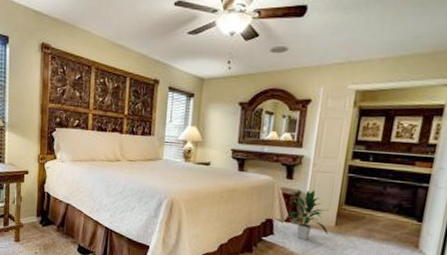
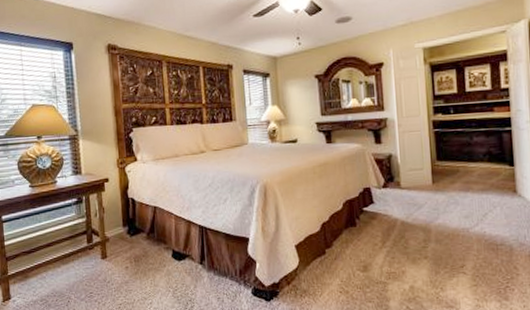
indoor plant: present [287,190,329,241] -> none [383,150,428,204]

